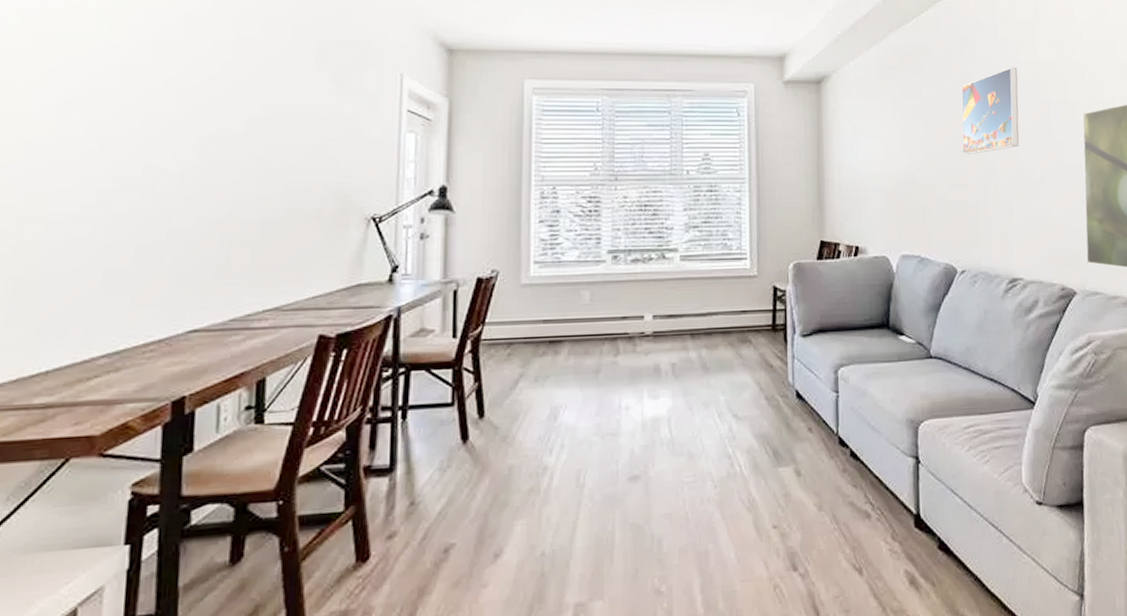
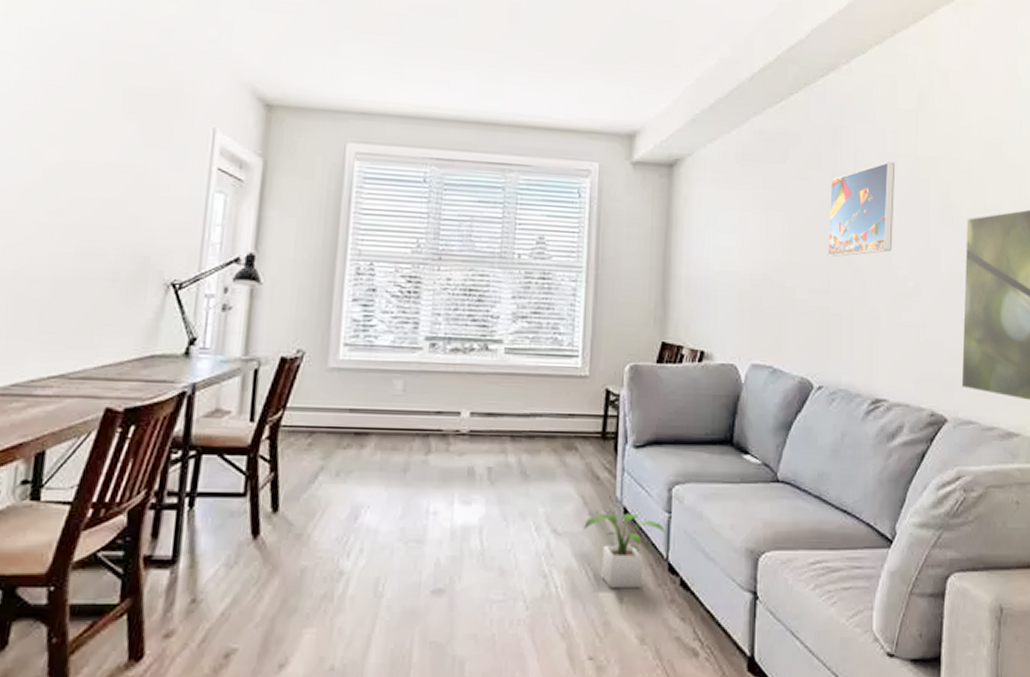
potted plant: none [762,395,834,464] -> present [584,513,665,589]

